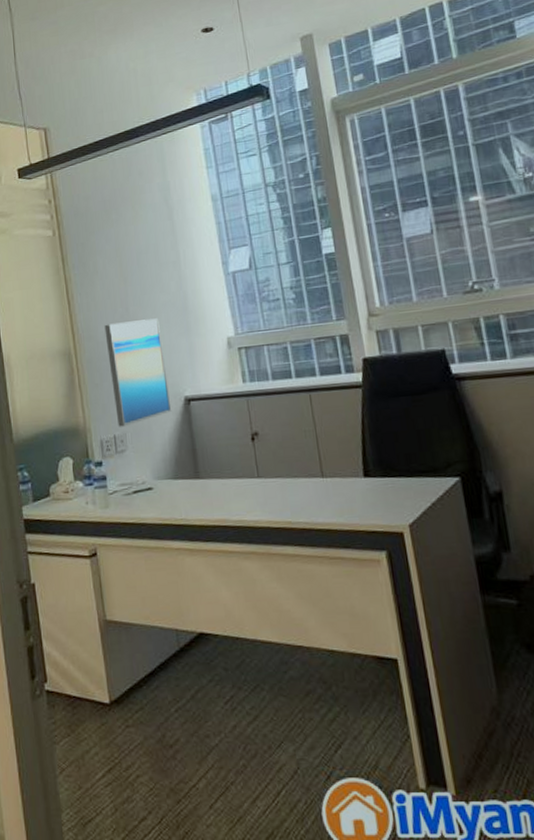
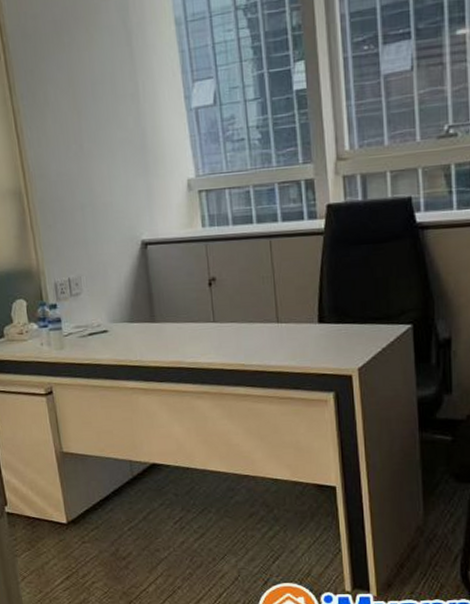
wall art: present [104,318,172,427] -> none [57,157,128,270]

